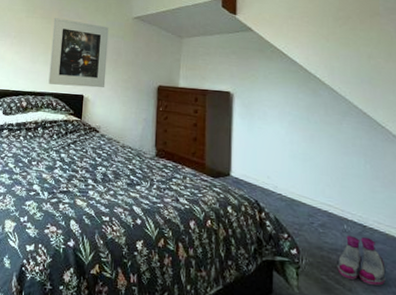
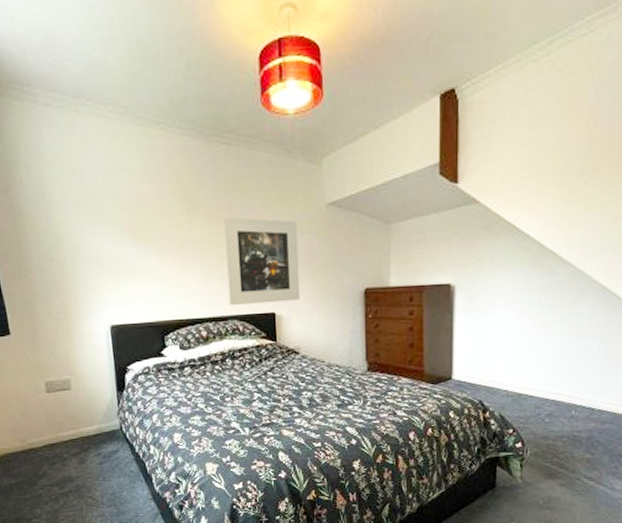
boots: present [337,236,386,286] -> none [562,420,611,464]

